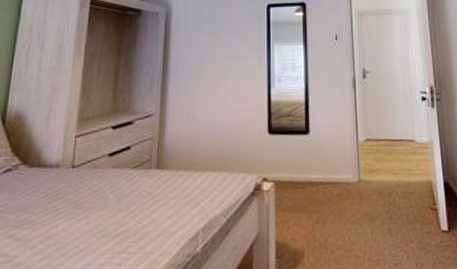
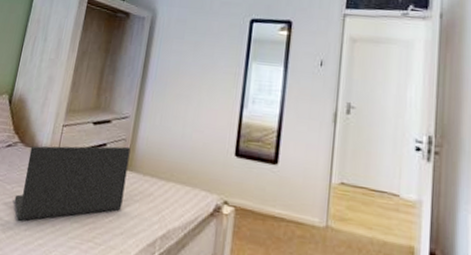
laptop: none [21,145,159,252] -> present [14,146,131,221]

